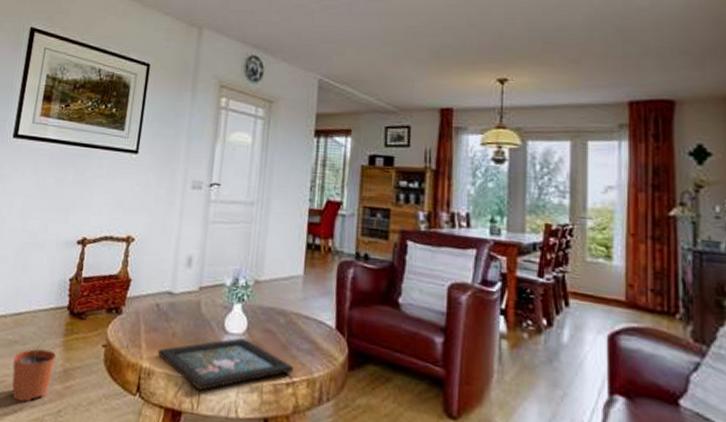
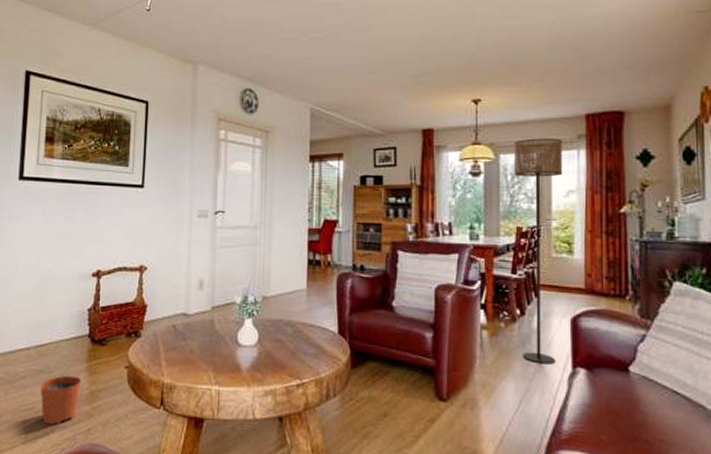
decorative tray: present [157,337,293,391] -> none [177,349,302,398]
floor lamp: none [543,125,601,388] -> present [513,138,563,364]

